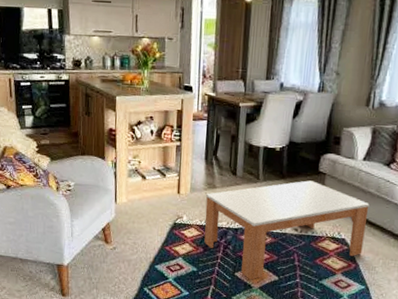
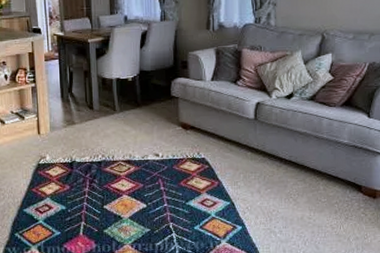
coffee table: present [204,180,370,280] -> none [65,106,223,211]

